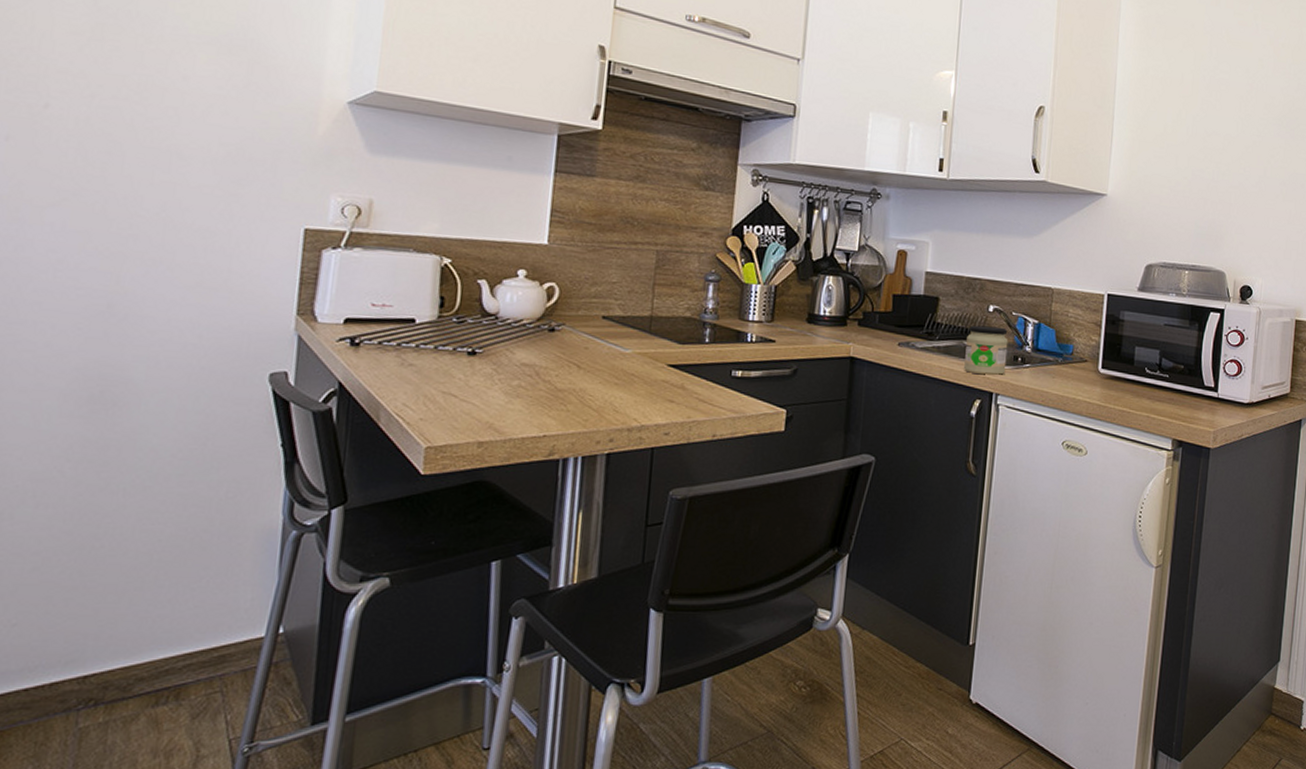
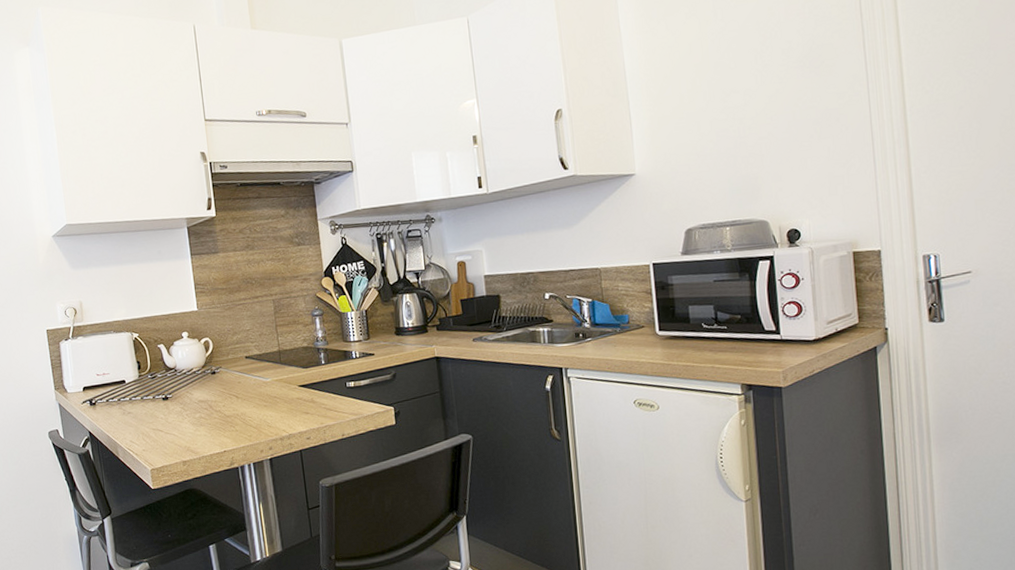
jar: present [964,325,1009,376] -> none [530,310,570,355]

